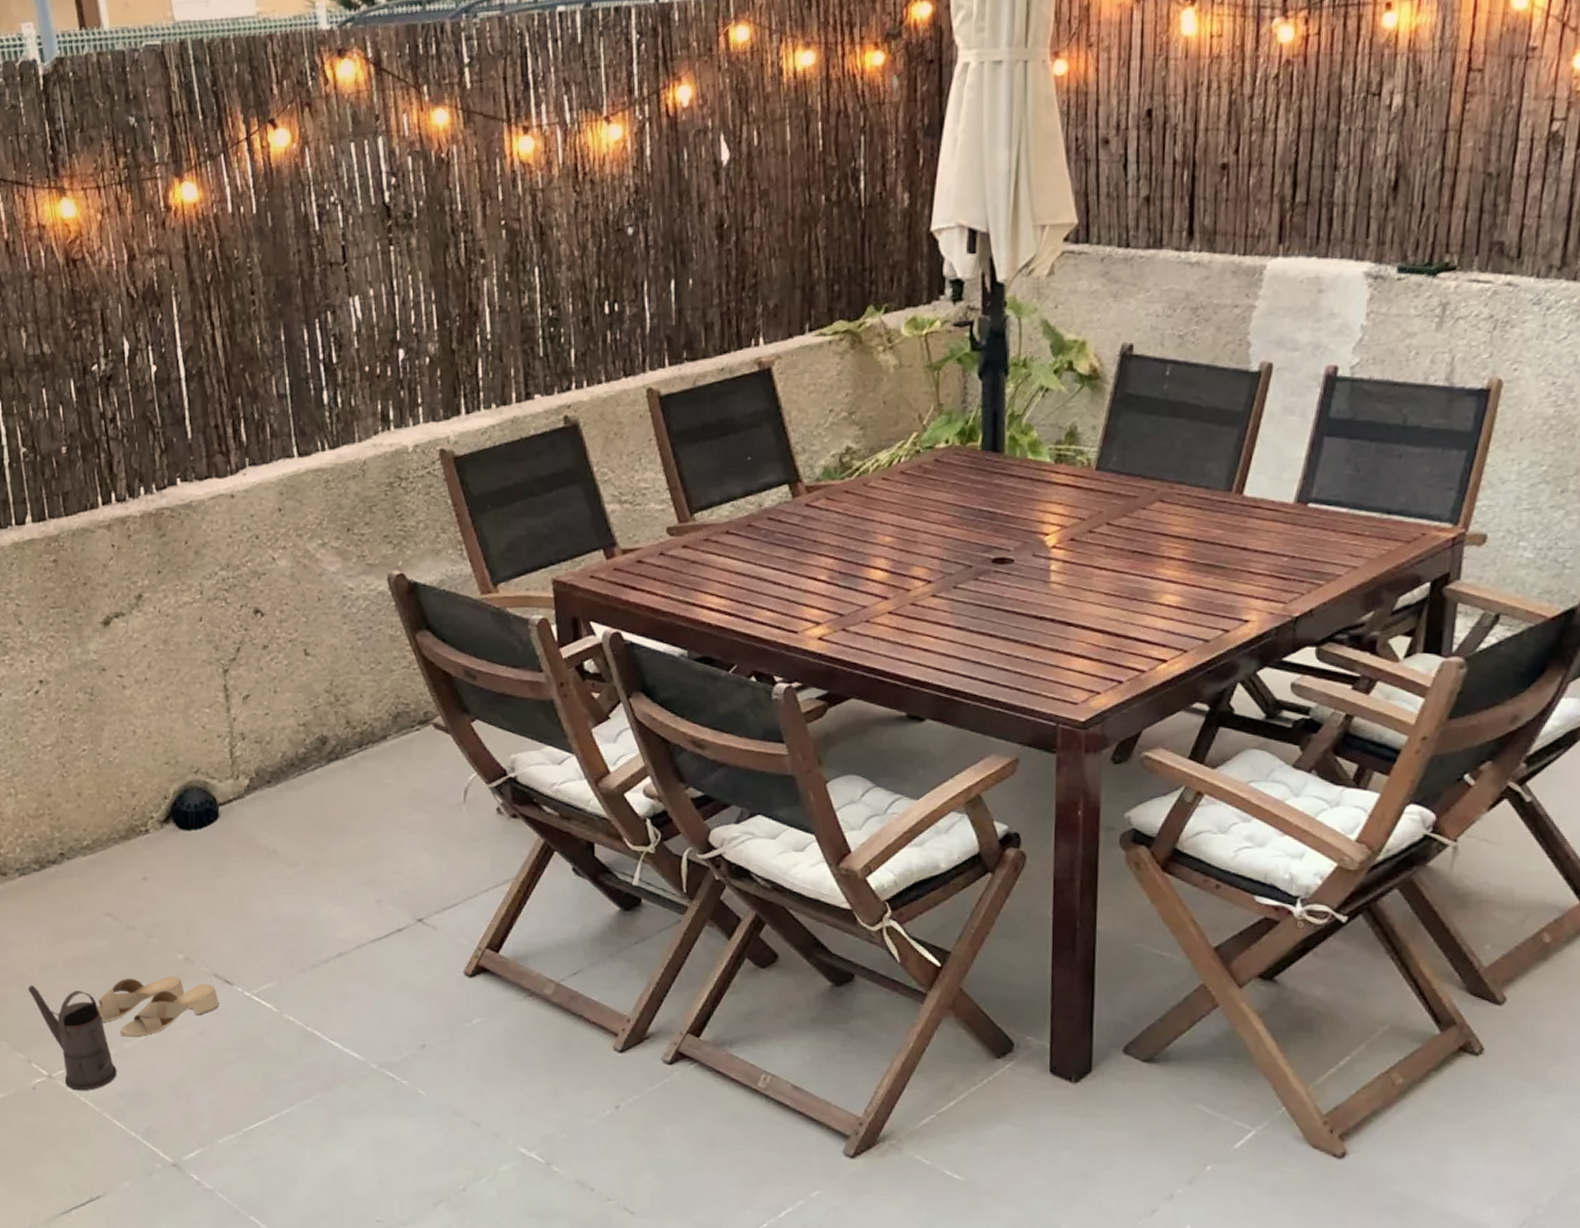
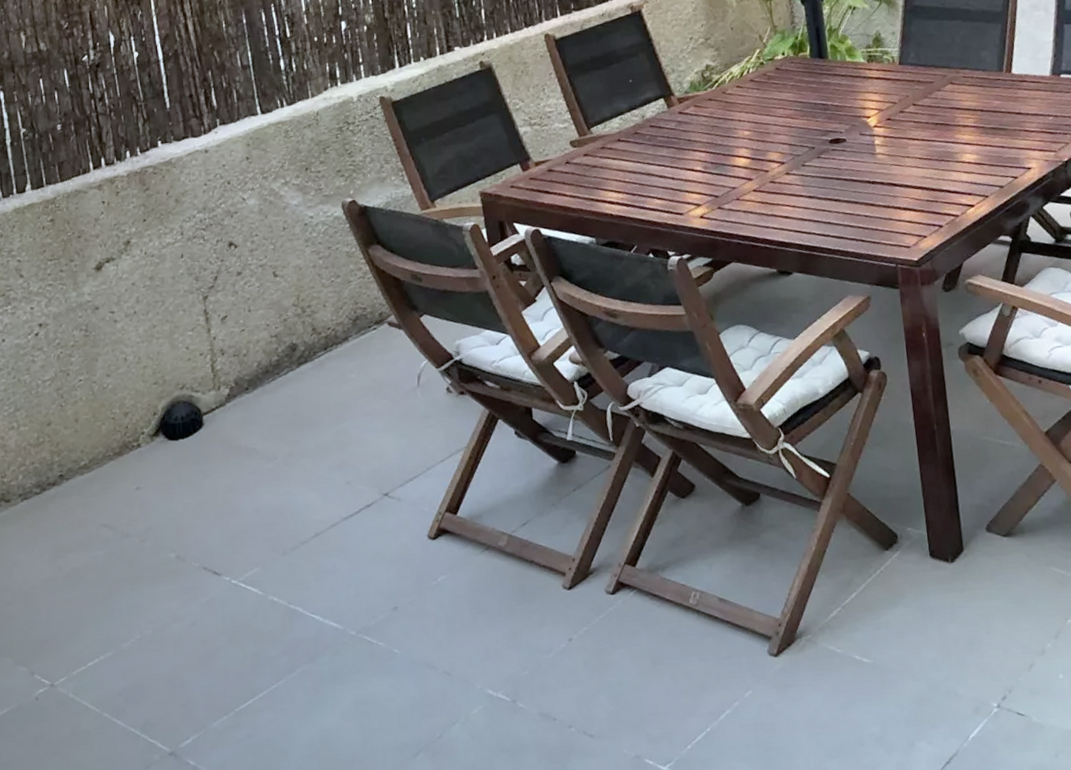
watering can: present [28,985,117,1091] -> none [30,600,116,695]
sandal: present [97,976,219,1037] -> none [95,575,209,638]

